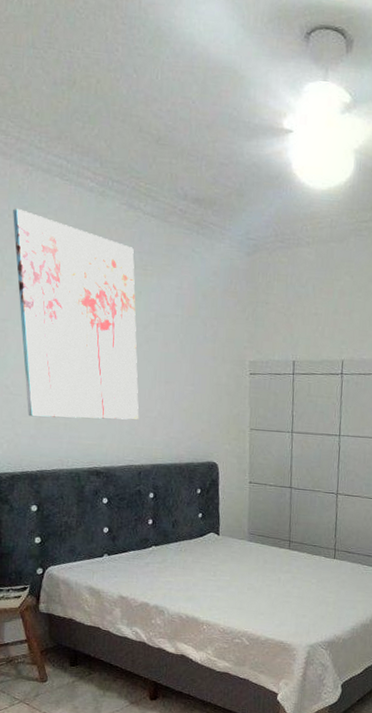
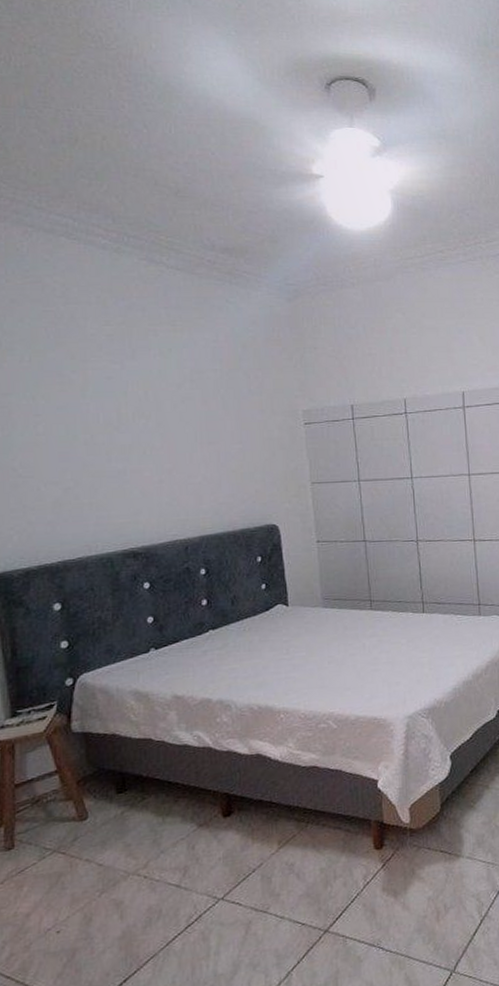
wall art: present [13,209,139,420] -> none [11,273,181,500]

